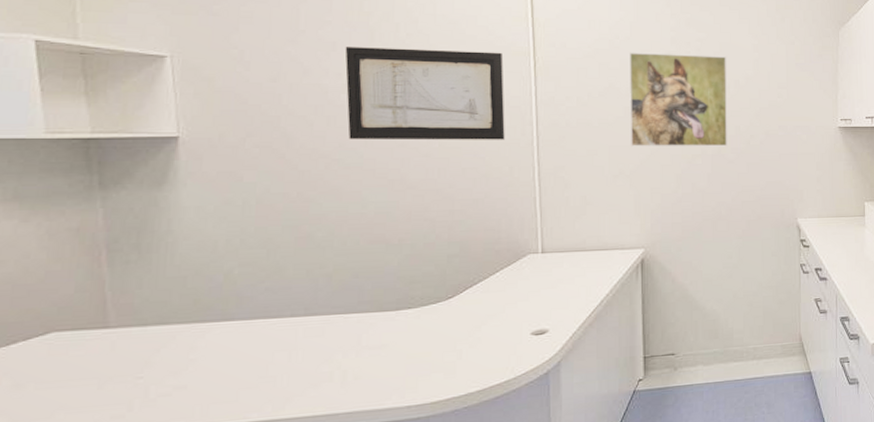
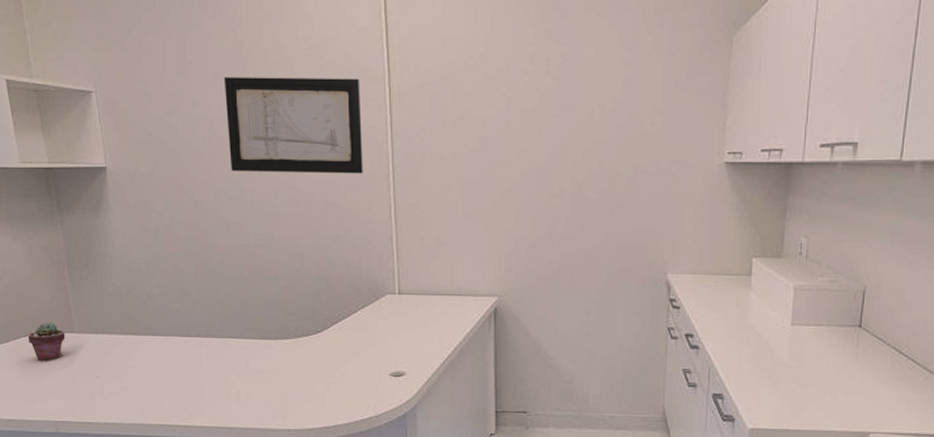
potted succulent: none [30,318,94,368] -> present [28,322,65,361]
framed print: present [628,52,728,147] -> none [483,73,592,185]

